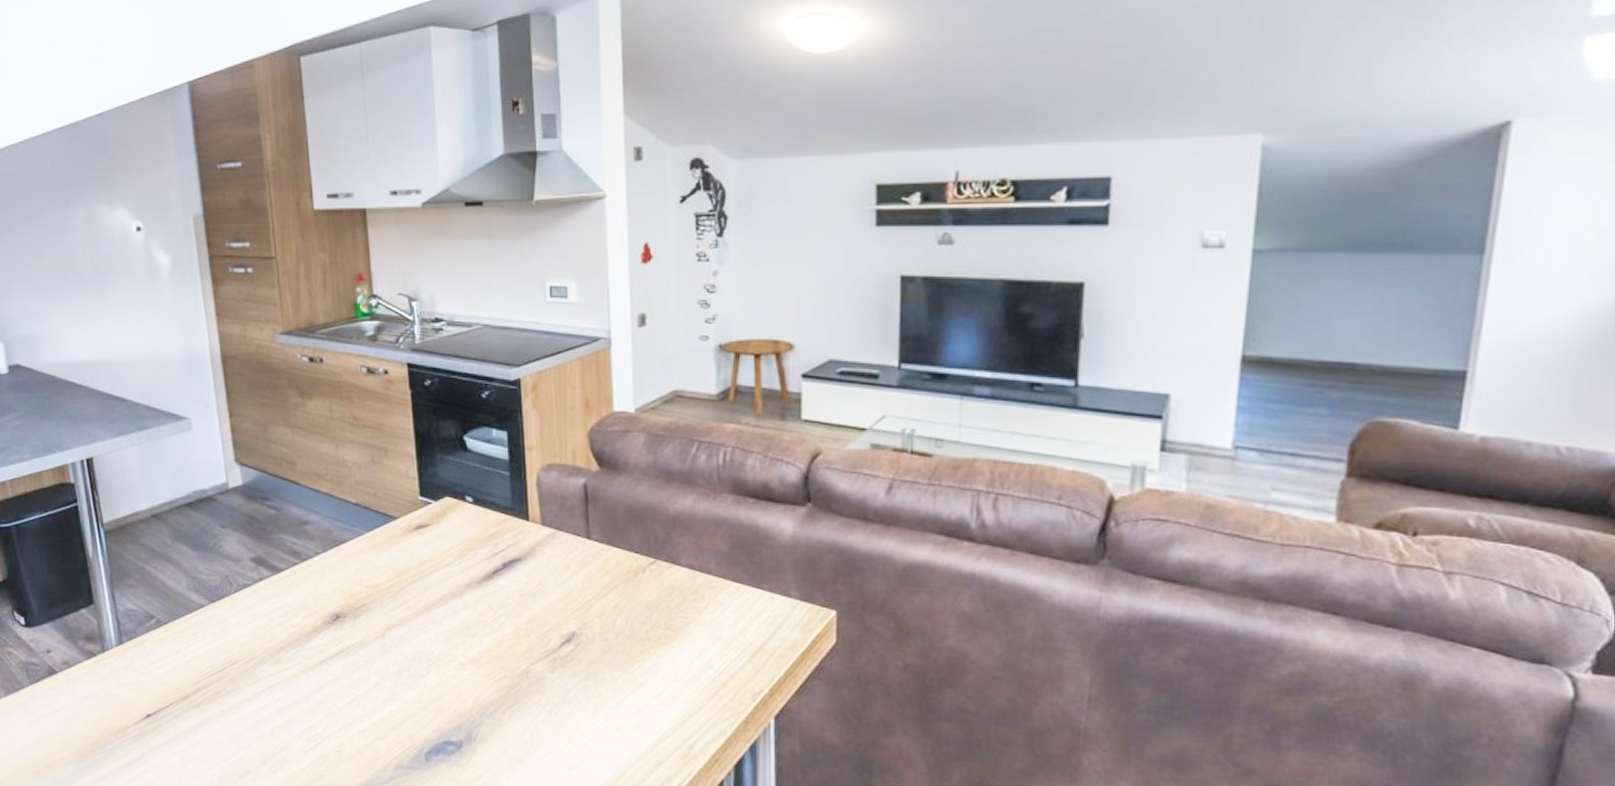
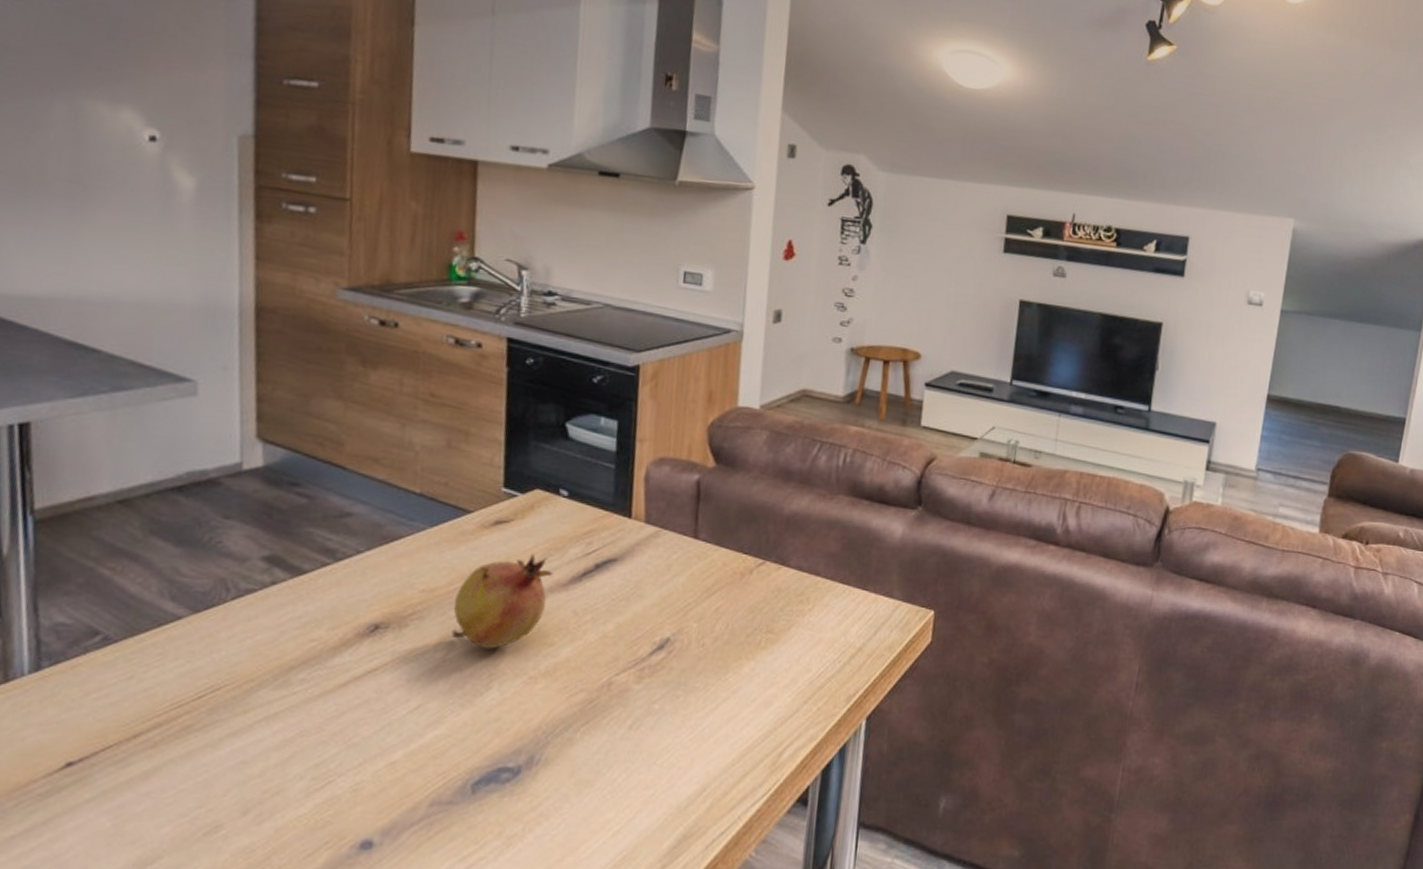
fruit: none [393,555,469,638] -> present [451,554,554,650]

